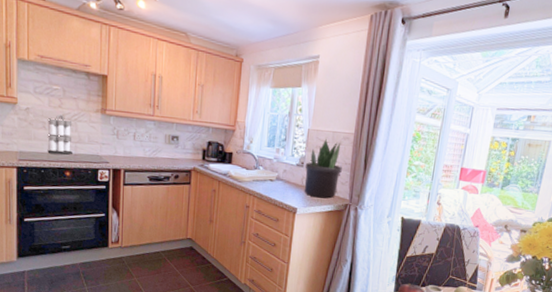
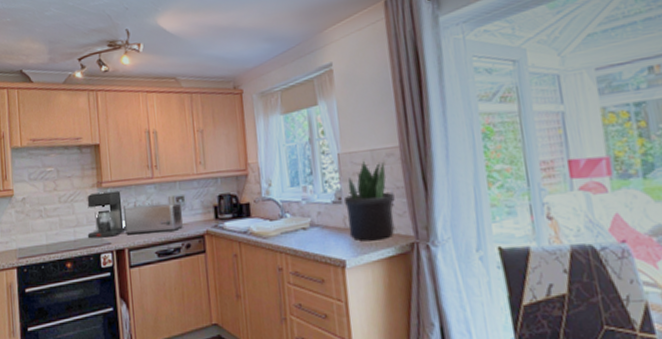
spice rack: present [47,114,72,156] -> none [45,198,72,246]
coffee maker: none [89,117,125,158] -> present [88,190,127,239]
toaster: none [123,135,176,164] -> present [124,202,183,235]

